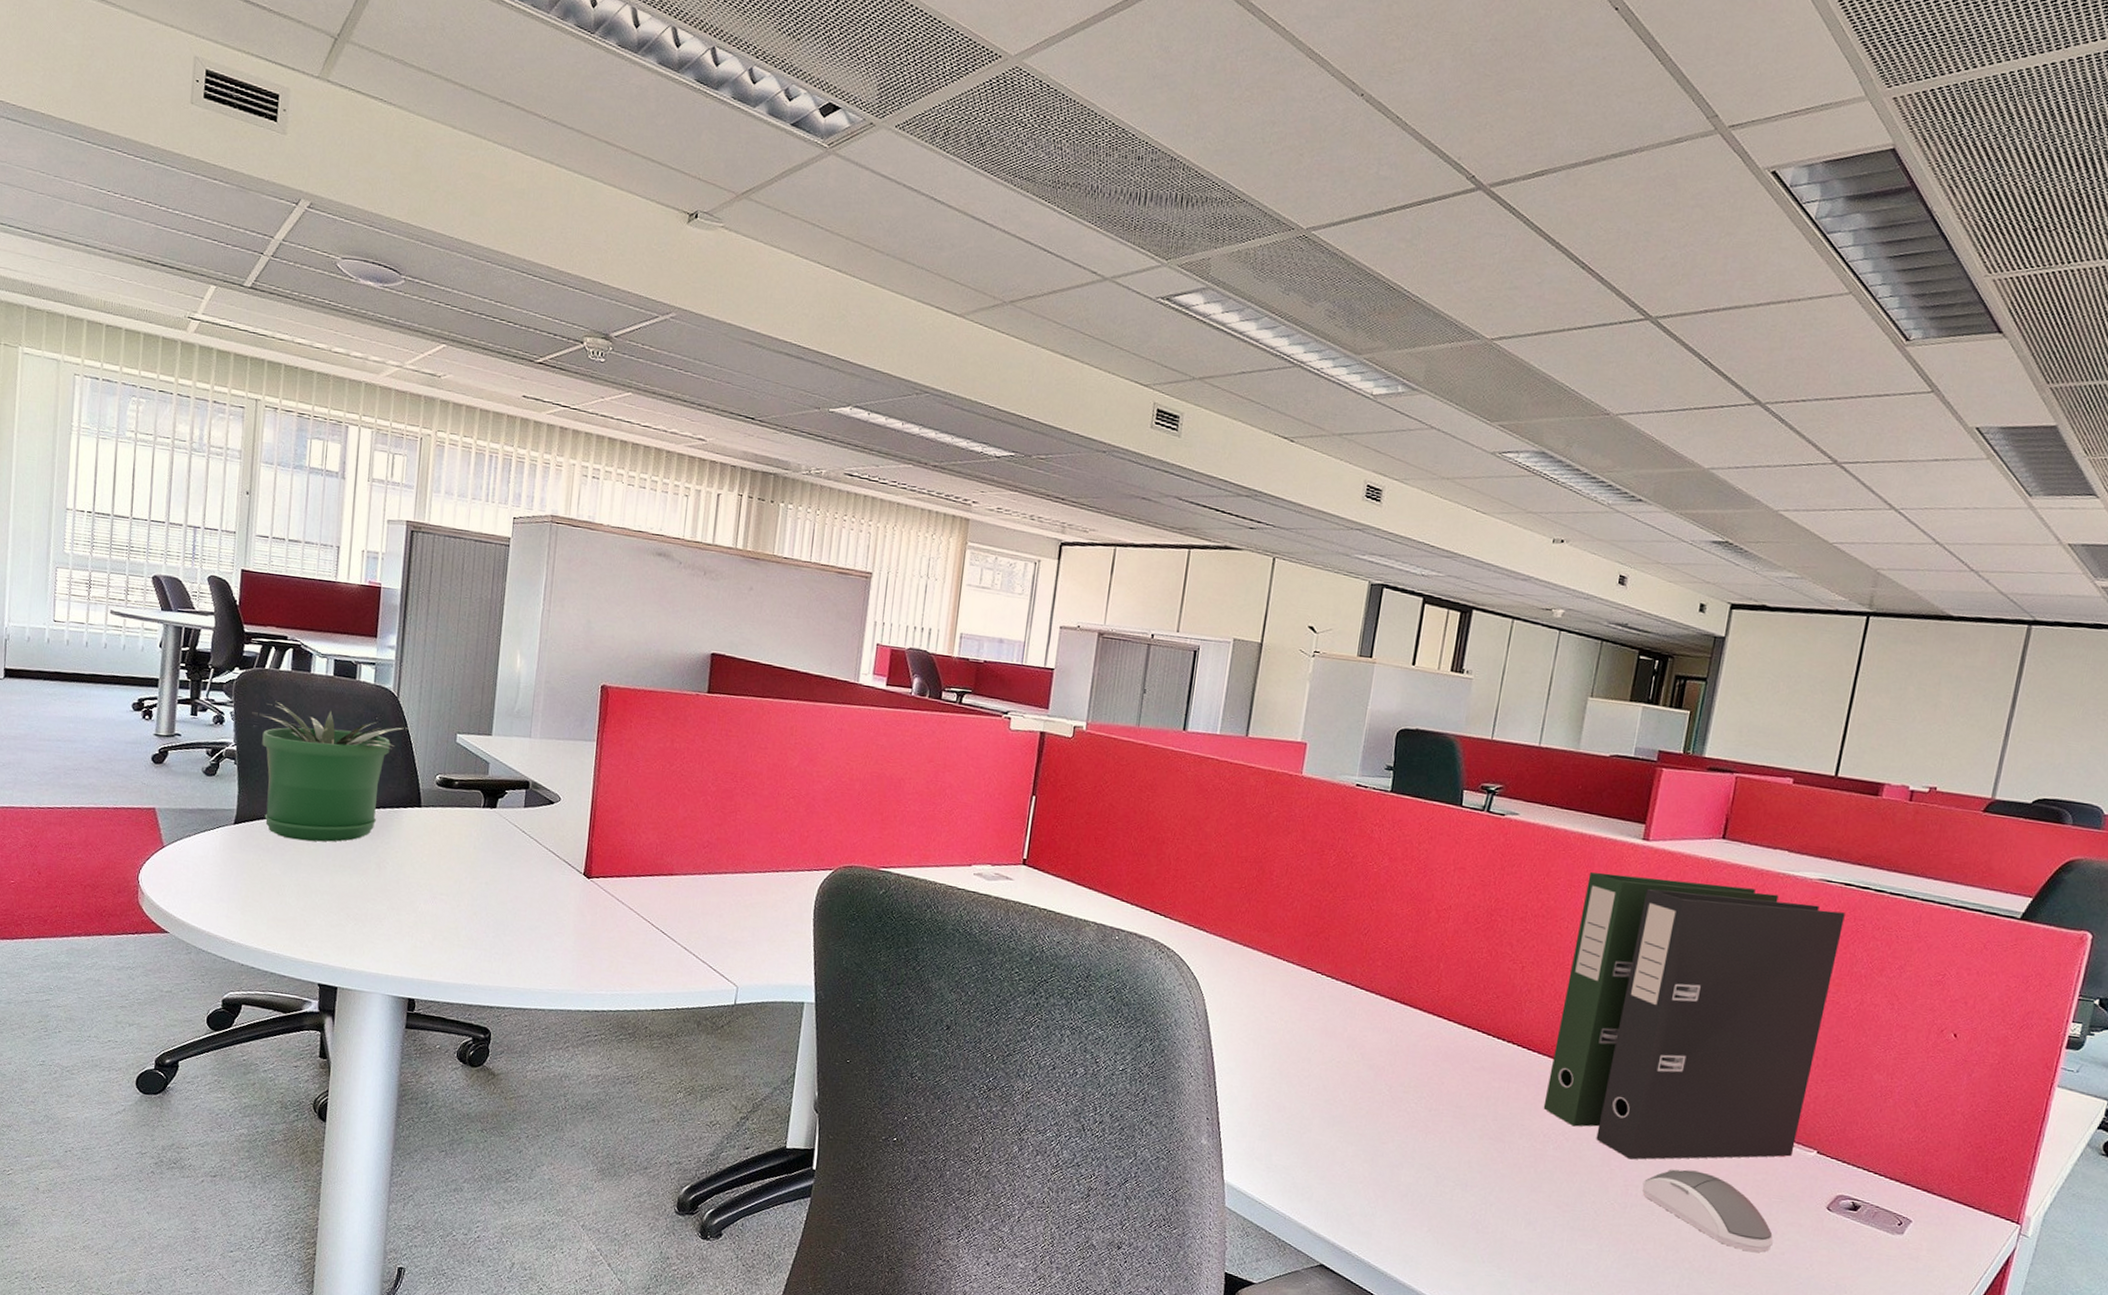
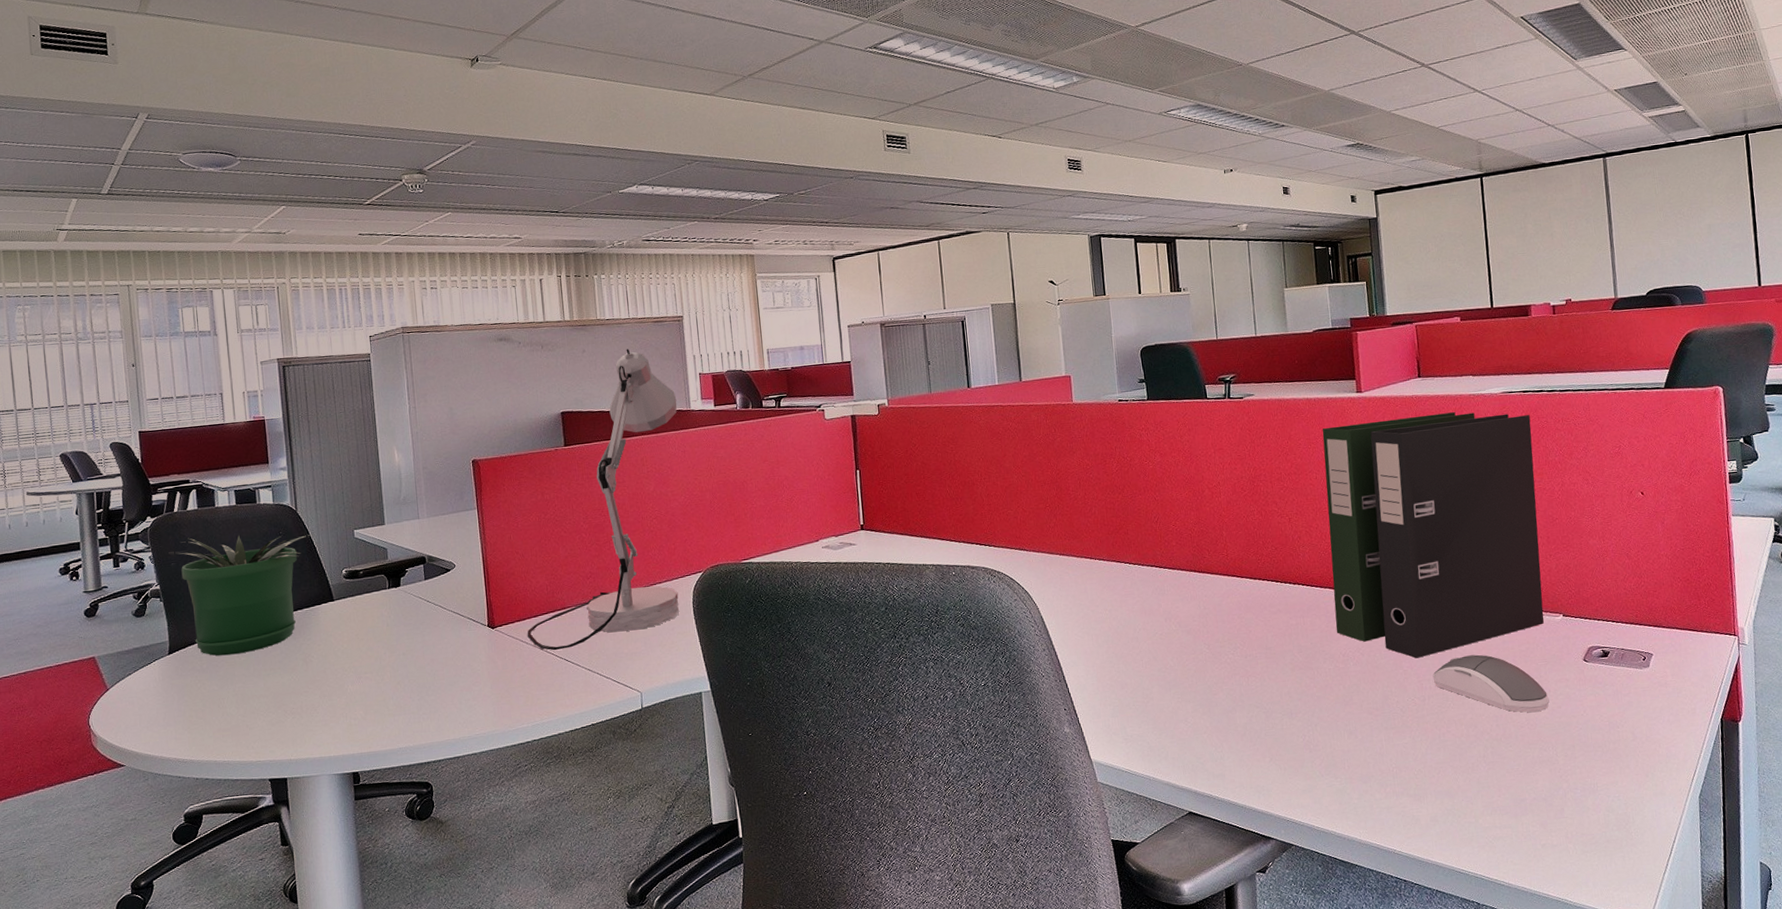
desk lamp: none [624,596,845,920] -> present [527,348,679,651]

